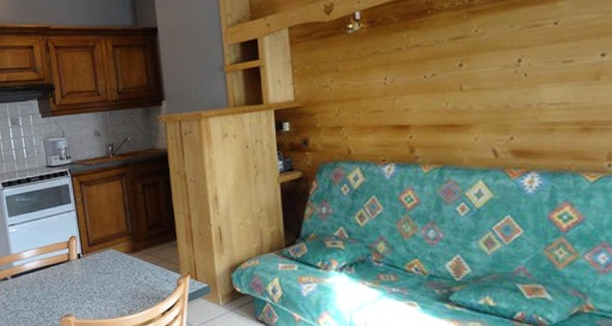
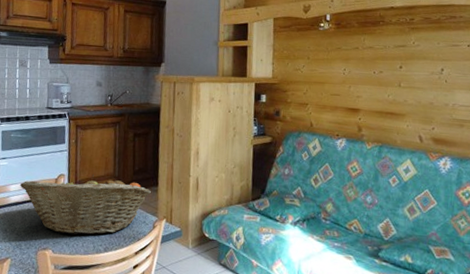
fruit basket: none [33,234,170,299] -> present [20,175,151,236]

